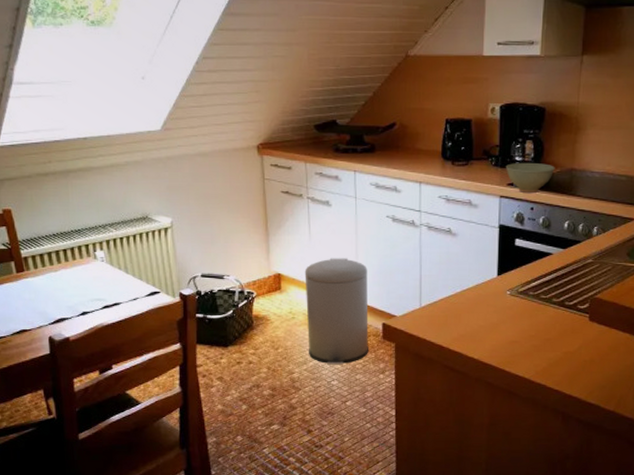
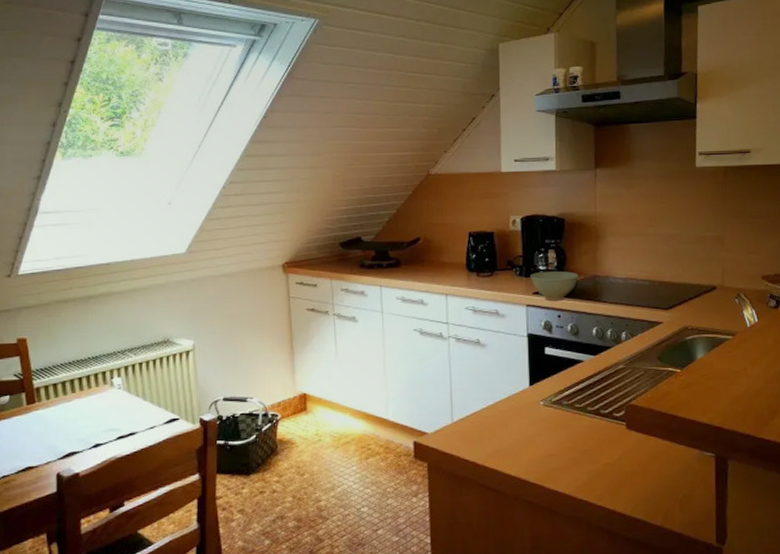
pedal bin: present [305,258,369,365] -> none [331,374,400,490]

